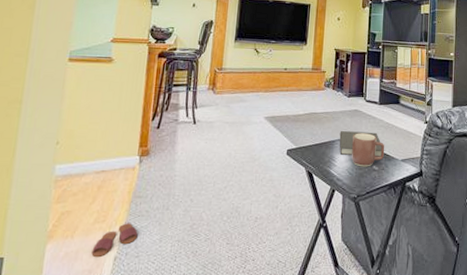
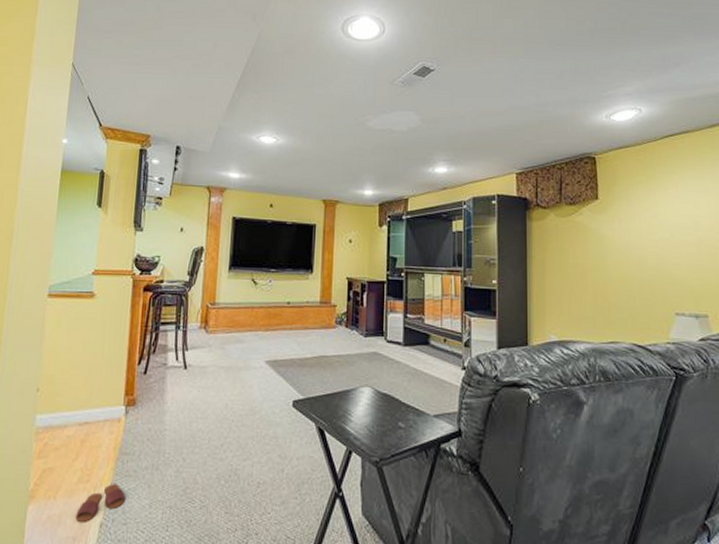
book: present [339,131,382,157] -> none [355,378,409,411]
mug: present [351,133,385,167] -> none [370,381,413,424]

